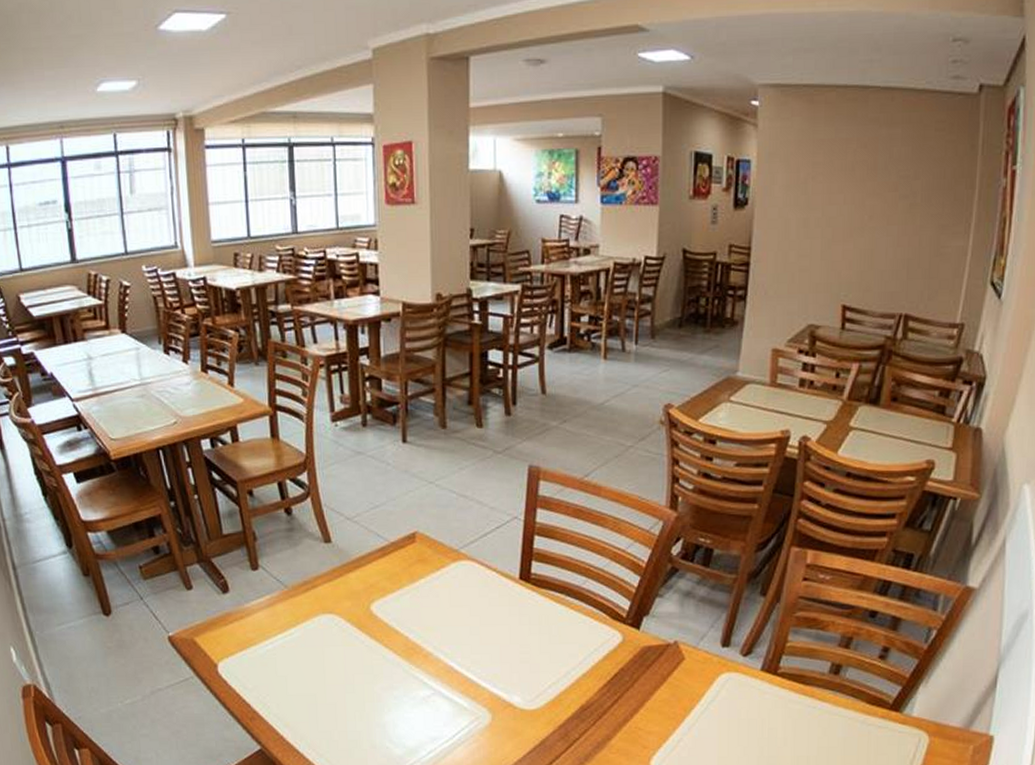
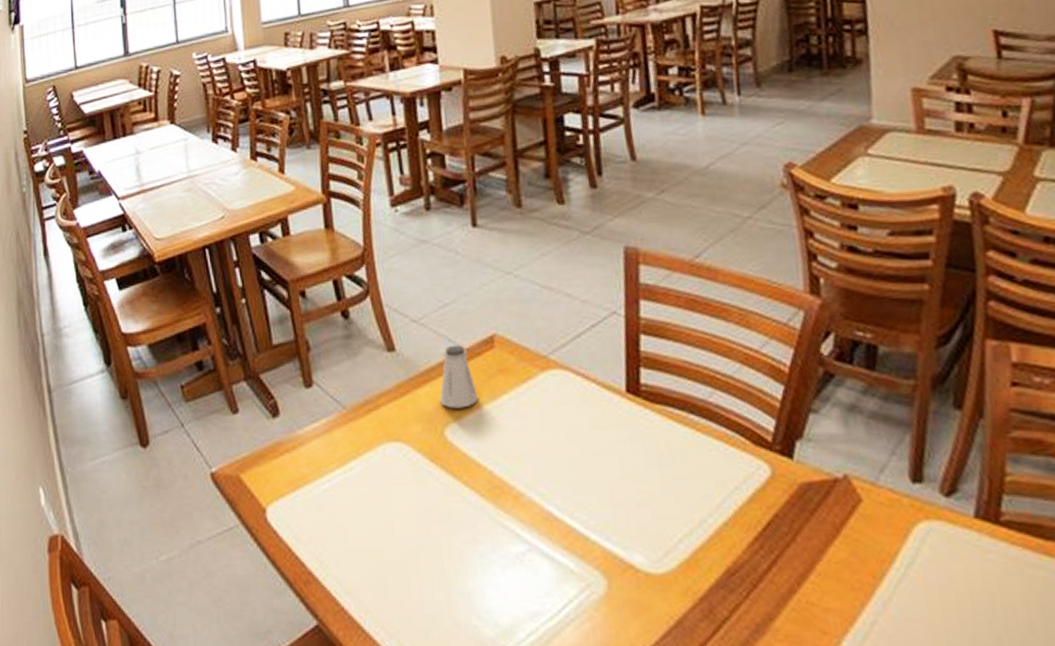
saltshaker: none [367,539,400,589] -> present [439,345,479,409]

